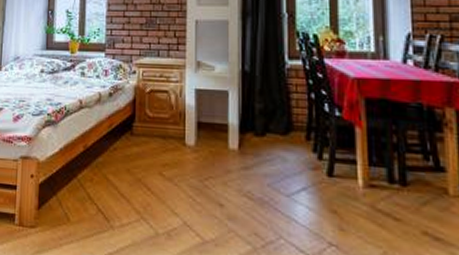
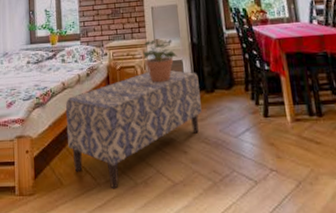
bench: none [79,99,247,237] -> present [65,70,202,189]
potted plant: none [180,61,223,116] -> present [143,39,177,83]

